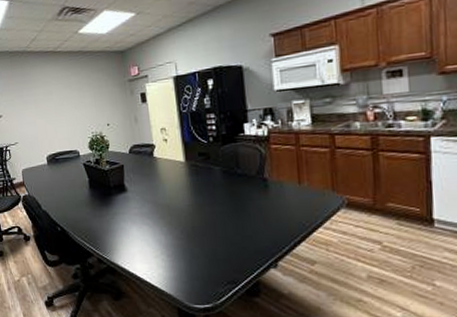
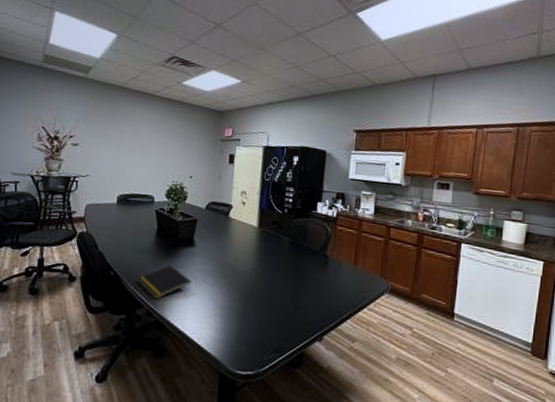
notepad: none [82,213,131,247] -> present [137,265,191,300]

